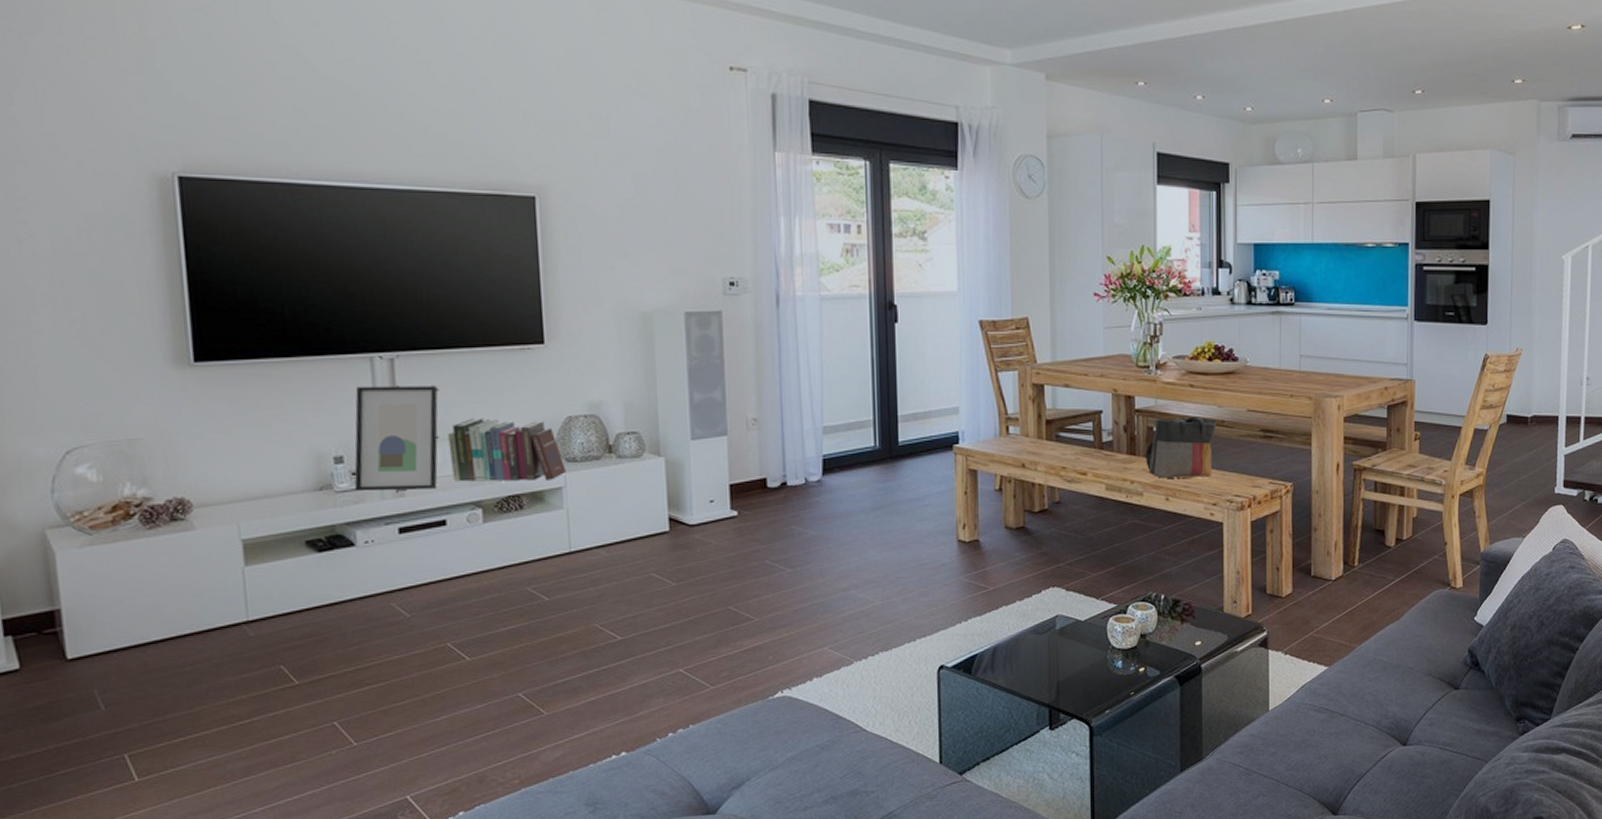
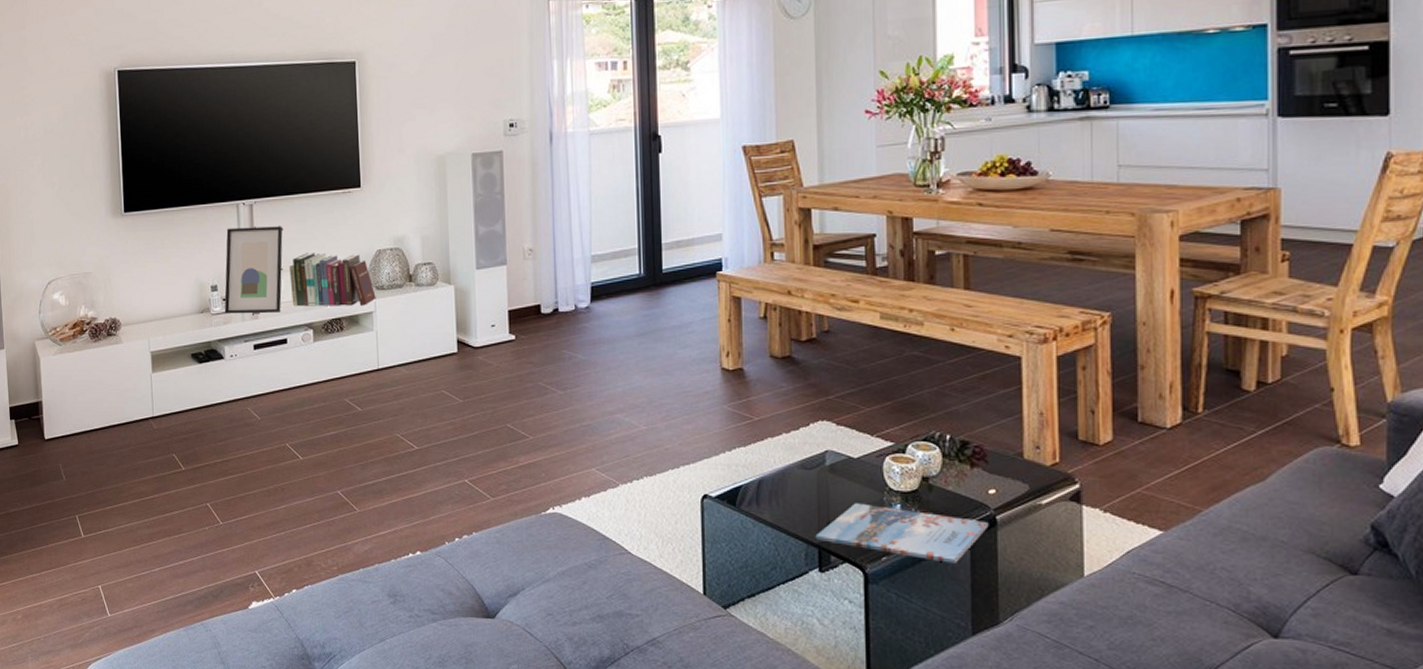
magazine: none [1046,662,1195,710] -> present [815,503,989,563]
tote bag: present [1145,417,1216,478] -> none [926,238,1011,306]

